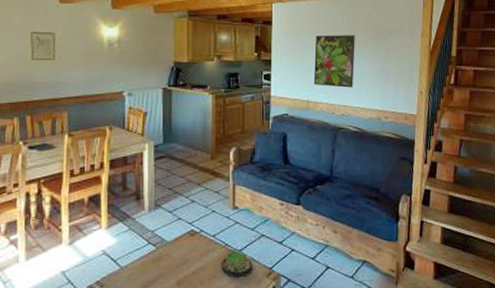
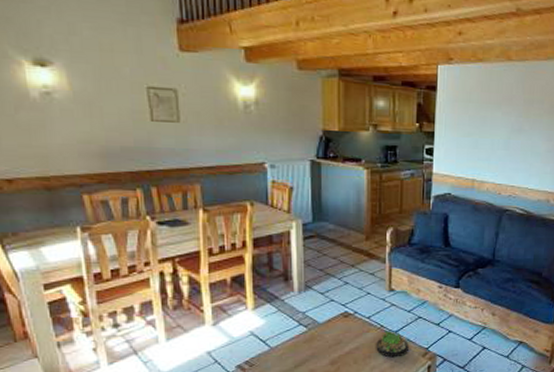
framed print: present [313,35,355,88] -> none [480,105,530,167]

